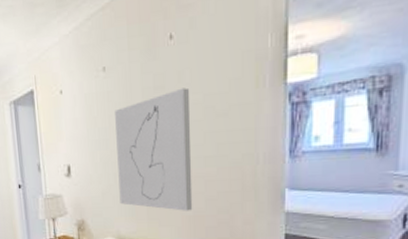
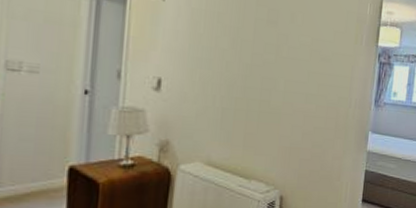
wall art: present [115,87,193,211] -> none [215,28,301,142]

